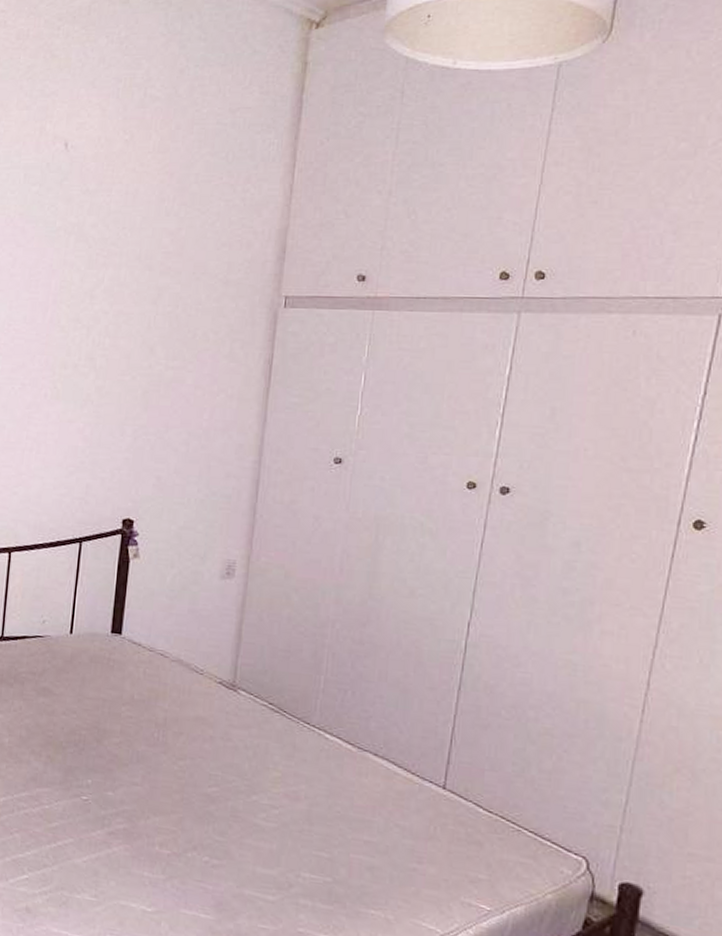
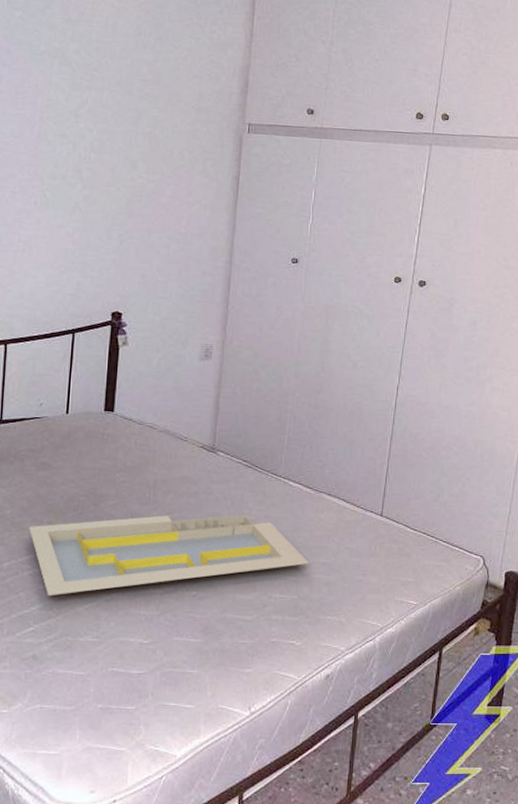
serving tray: none [26,758,348,842] -> present [29,515,309,596]

